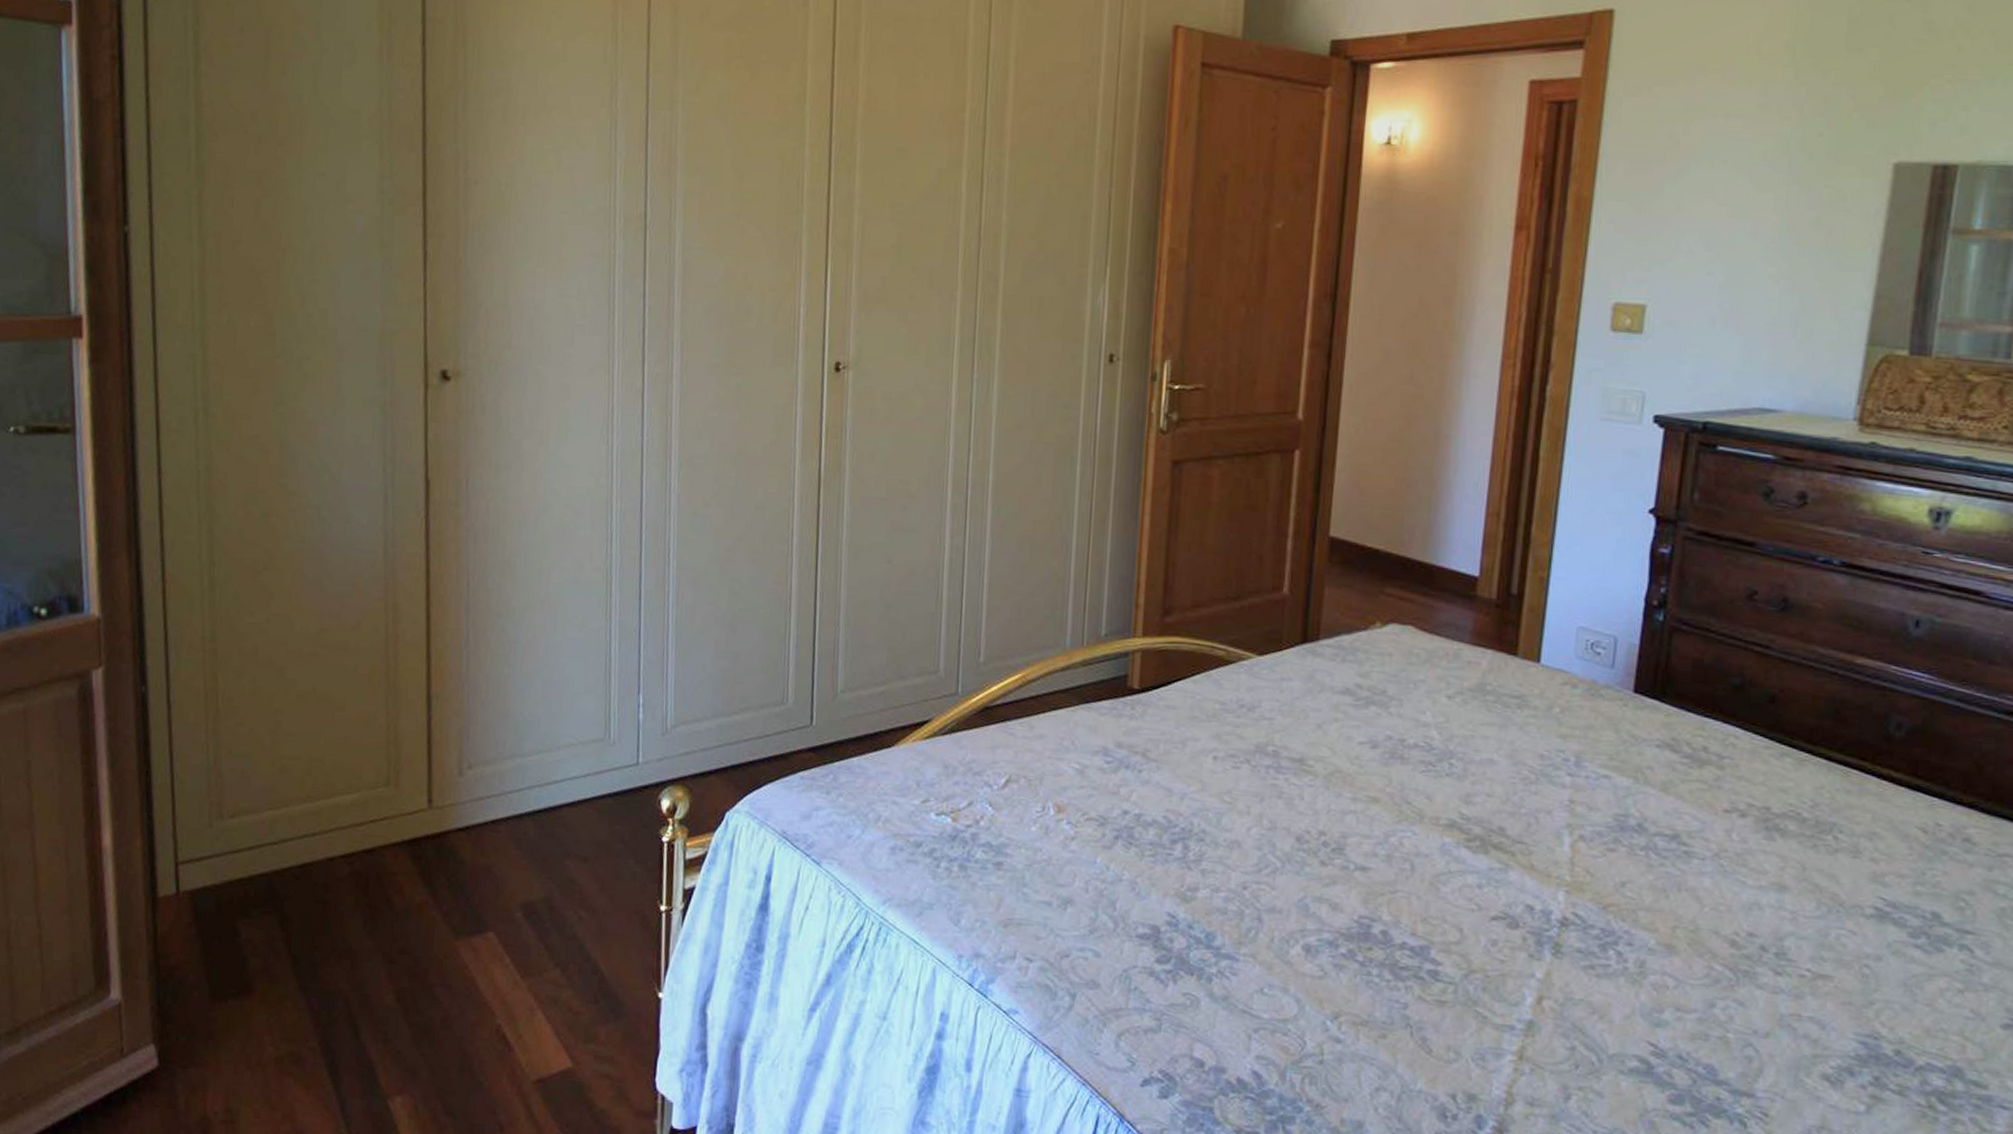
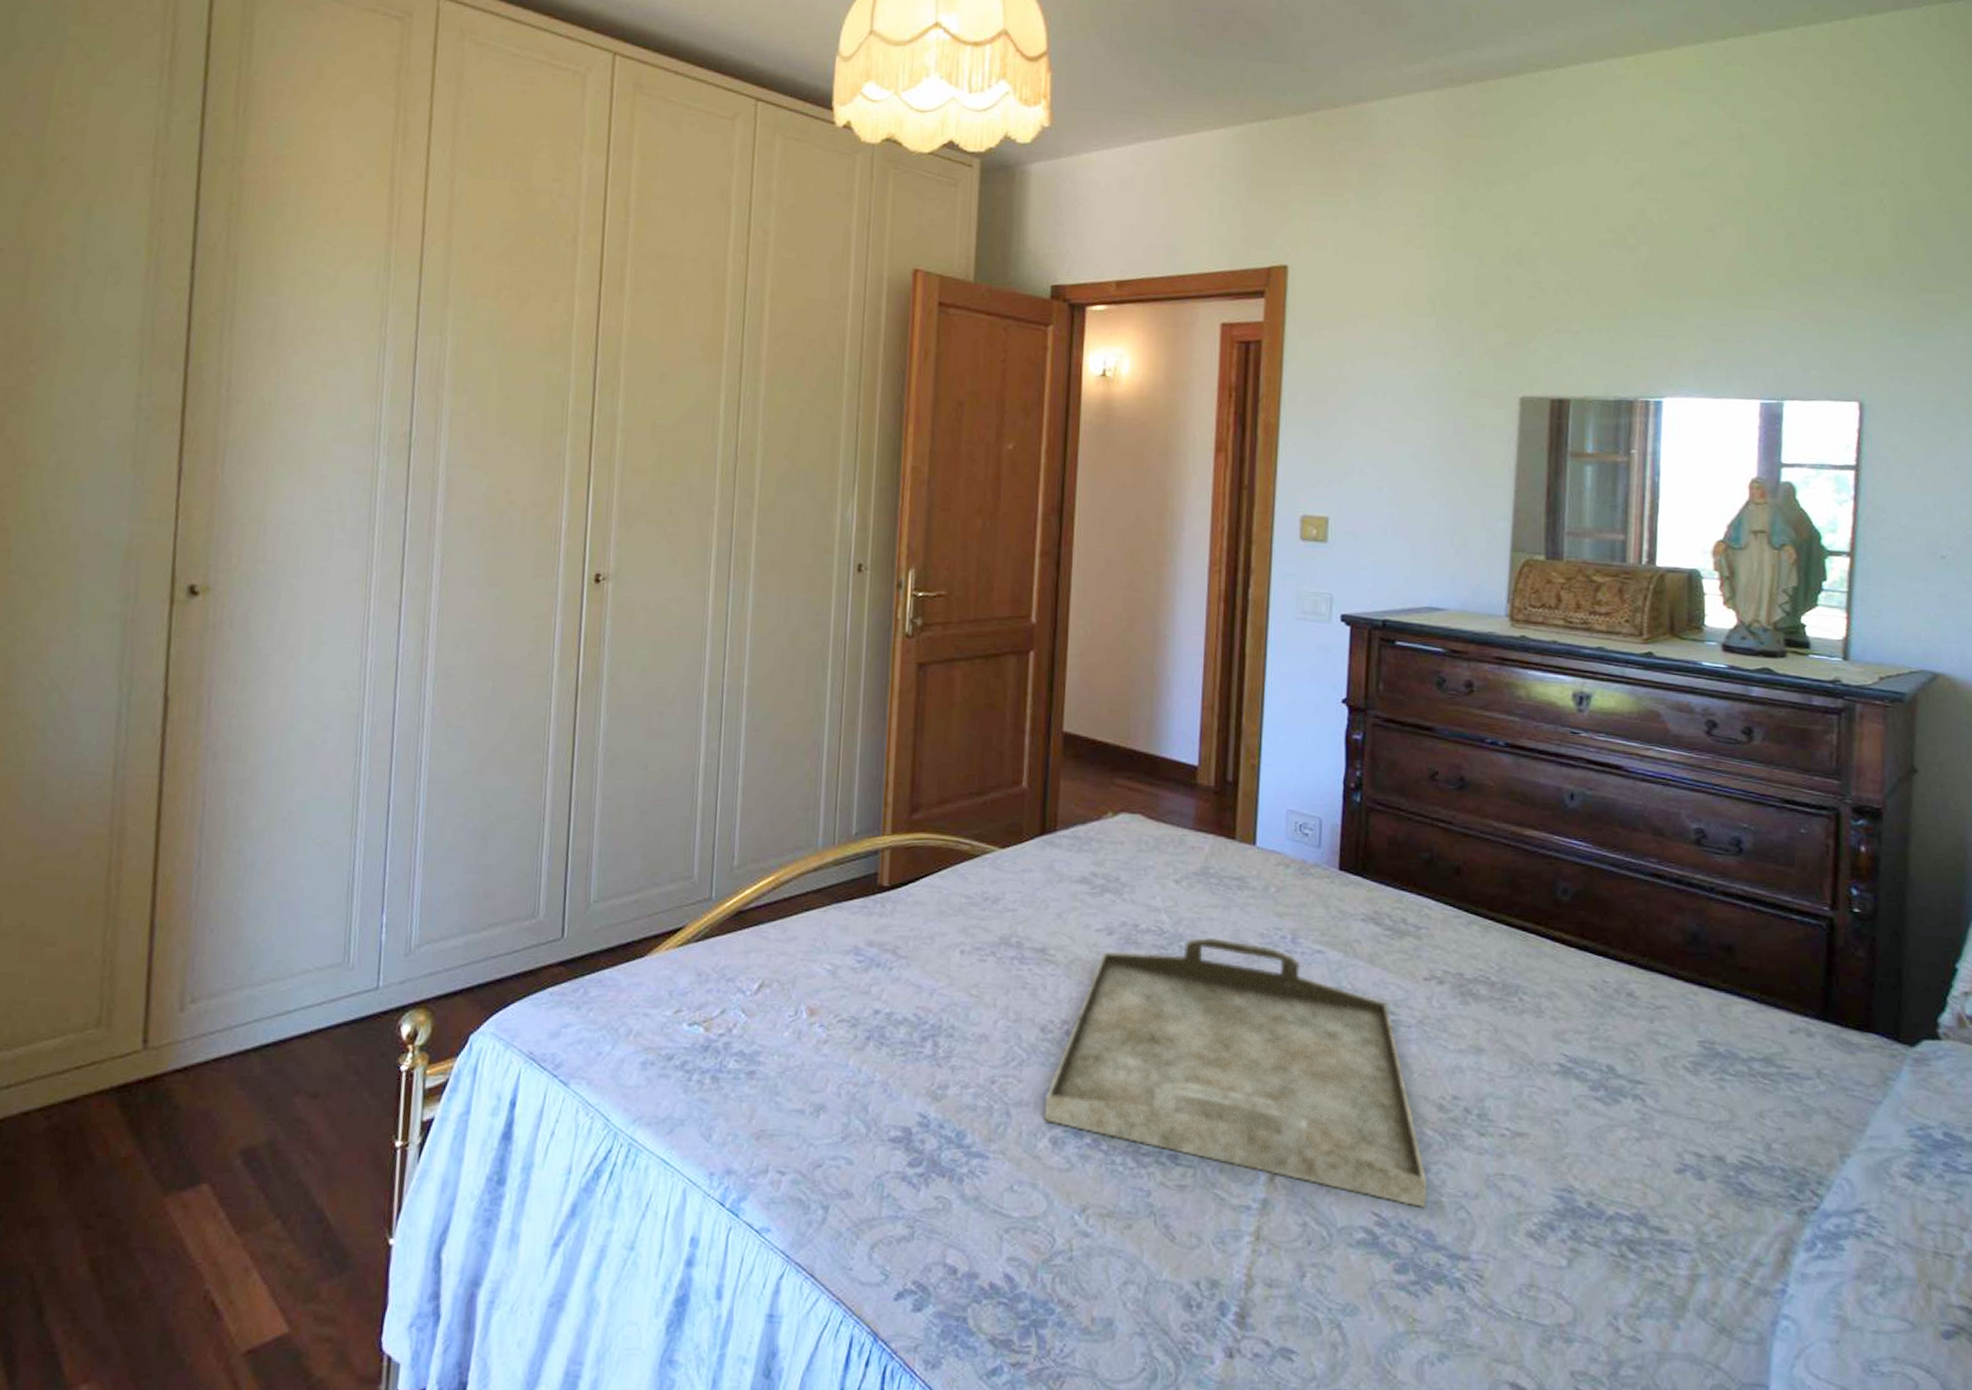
serving tray: none [1298,756,1713,1042] -> present [1044,937,1428,1207]

